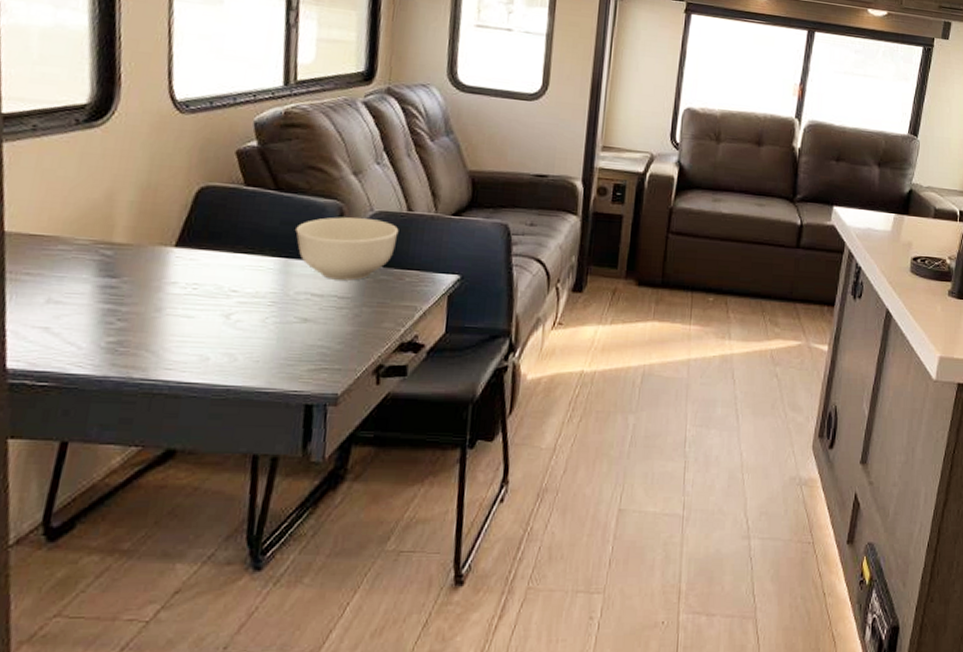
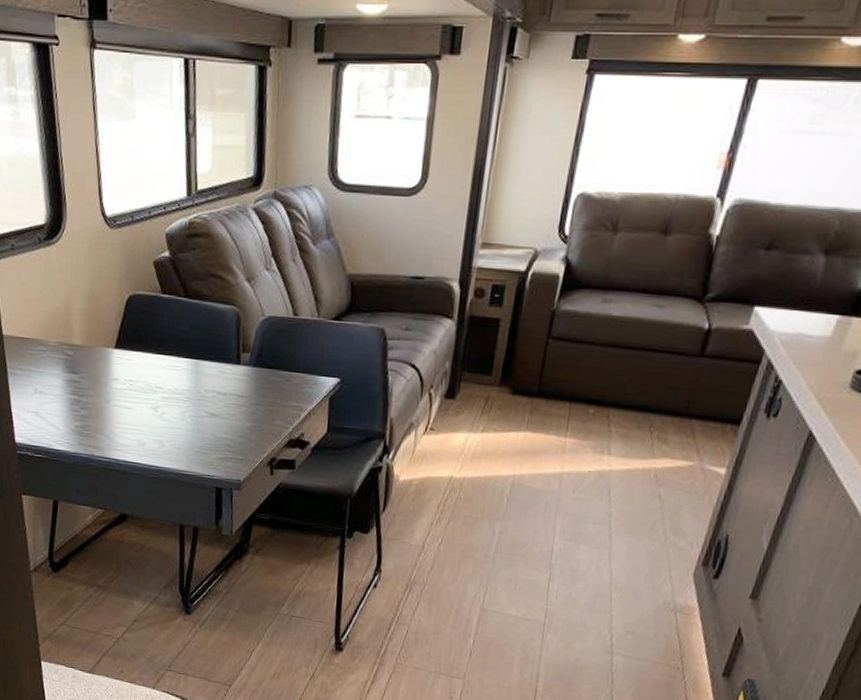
bowl: present [295,217,399,281] -> none [202,322,287,381]

